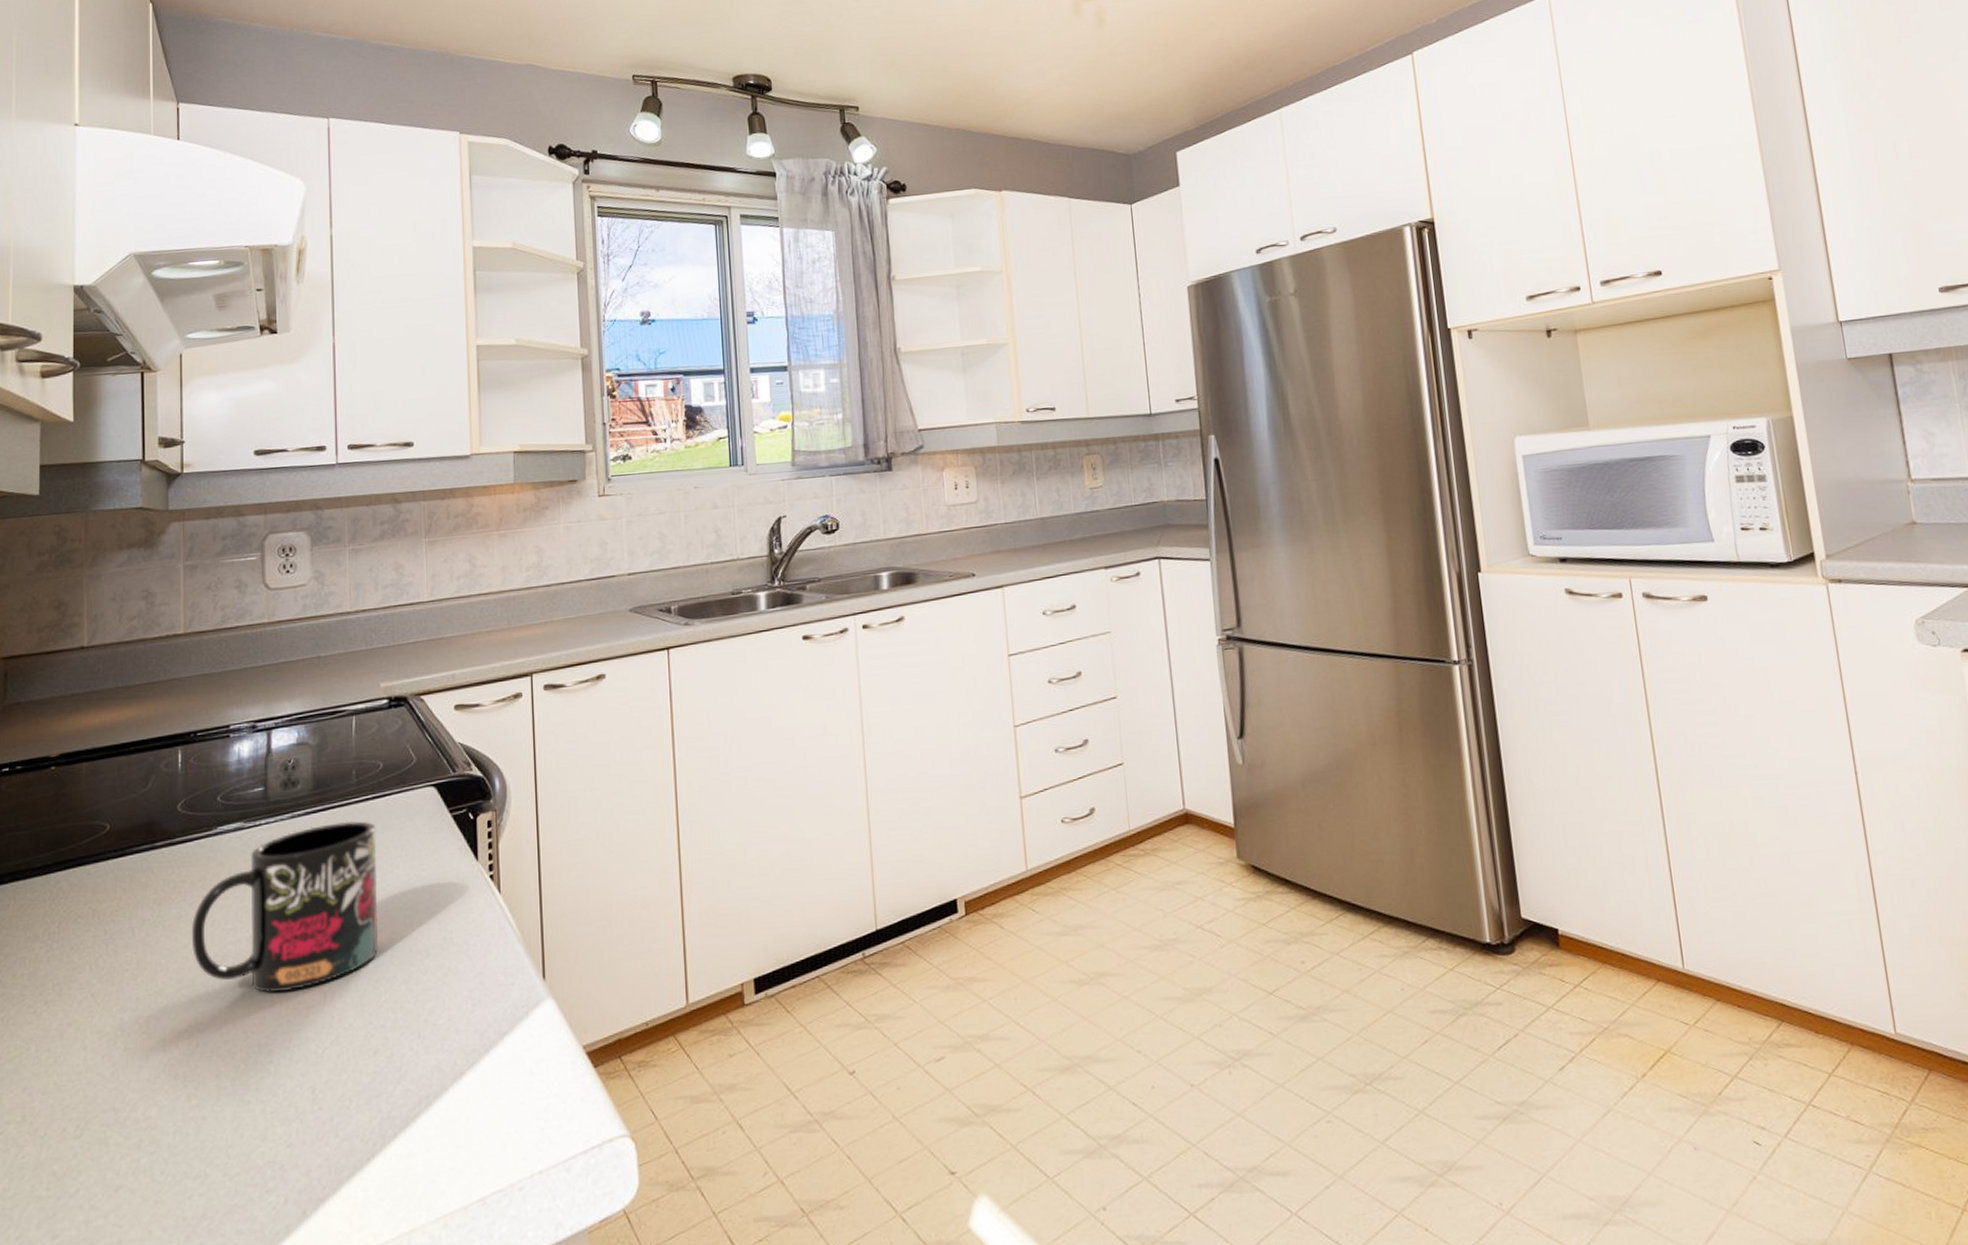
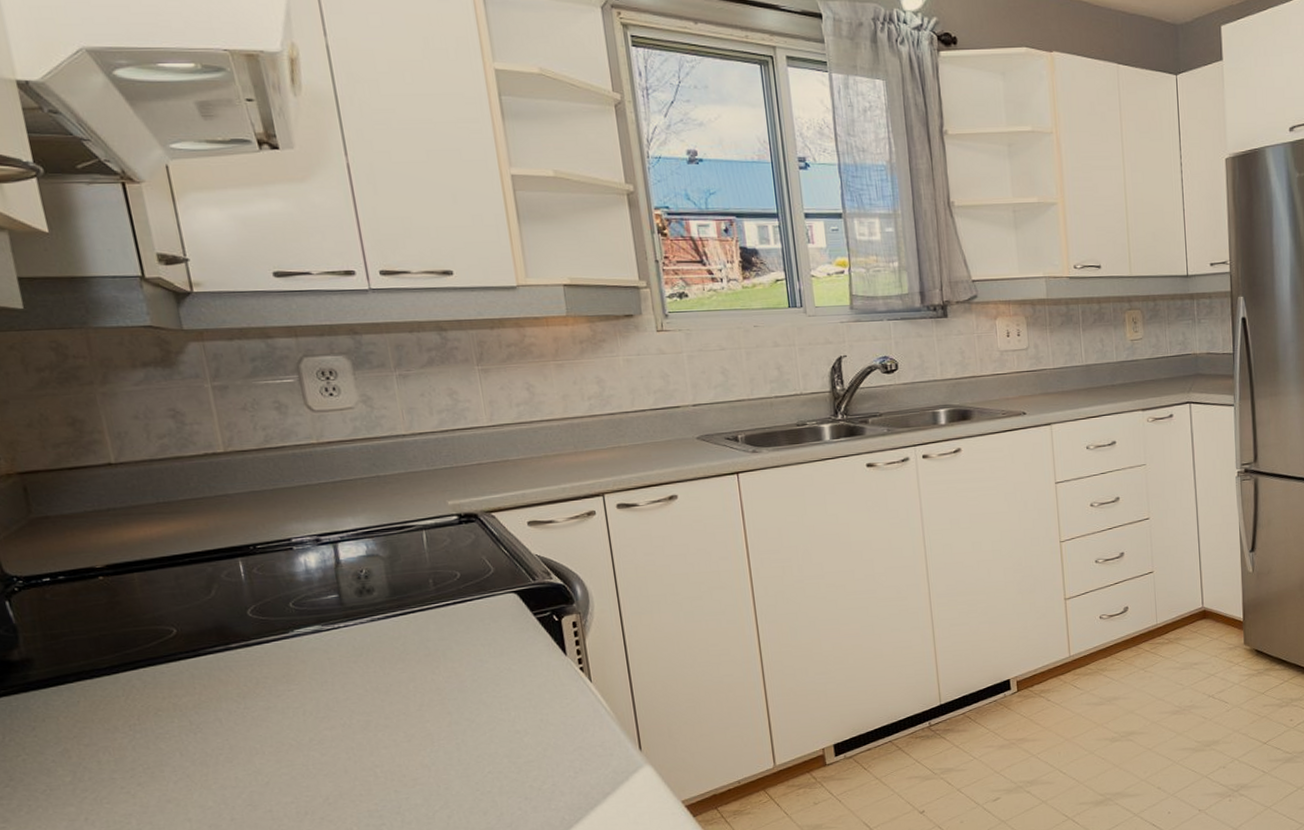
mug: present [191,820,379,994] -> none [281,623,478,770]

